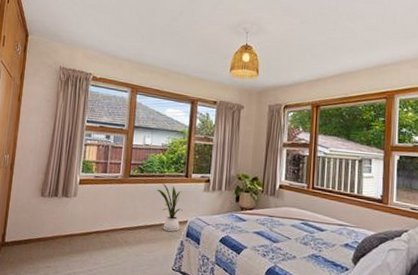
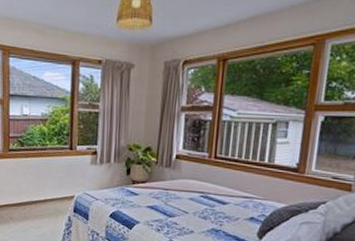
house plant: present [157,182,183,232] -> none [40,156,69,208]

